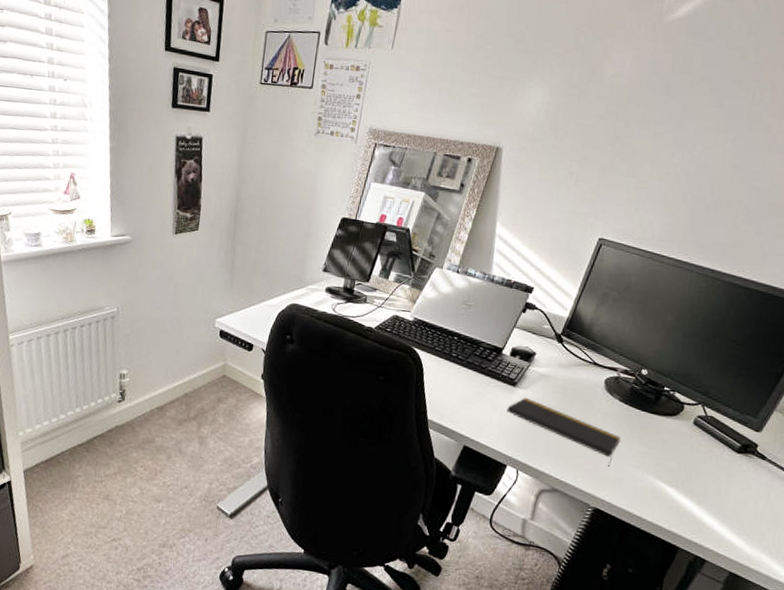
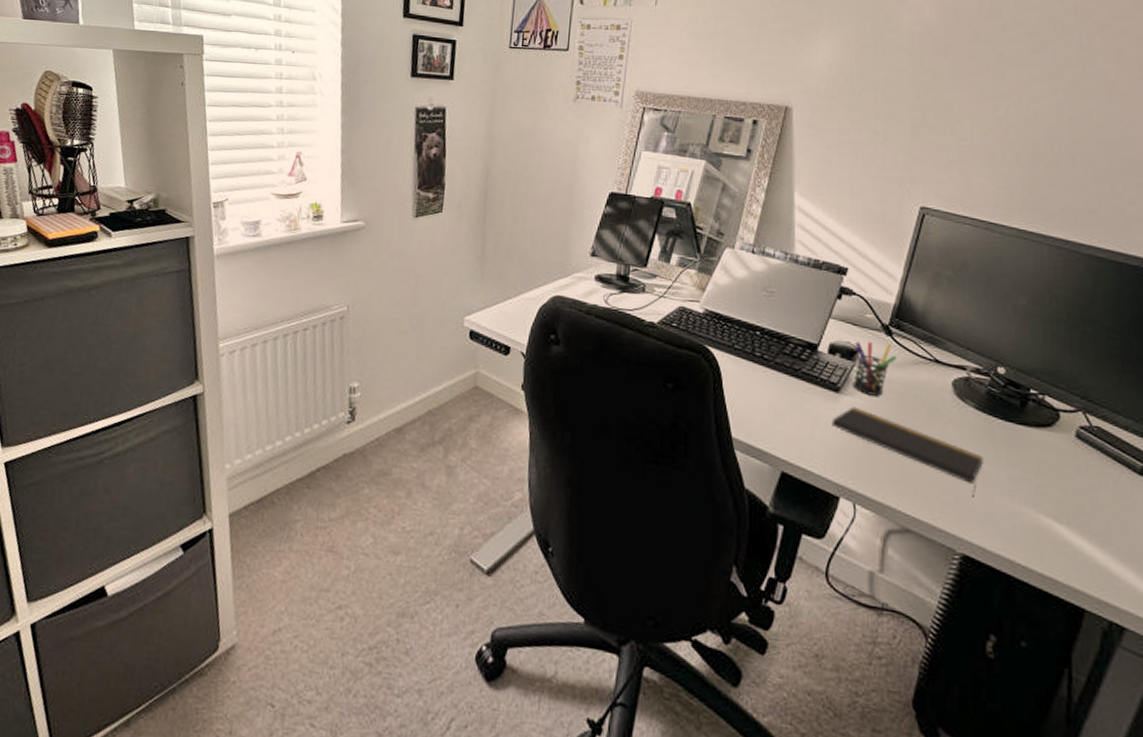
pen holder: none [526,346,564,390] -> present [852,341,897,396]

